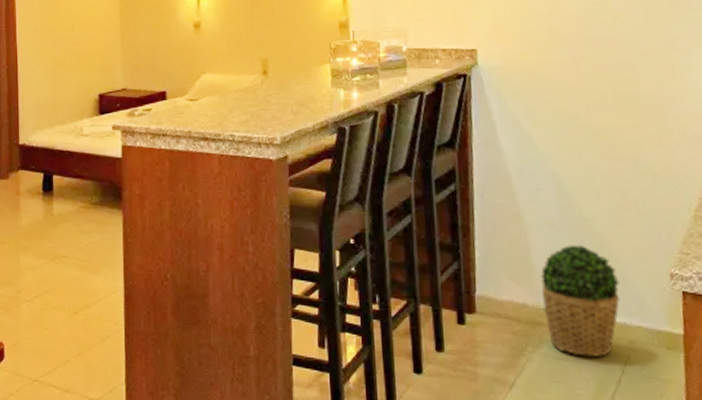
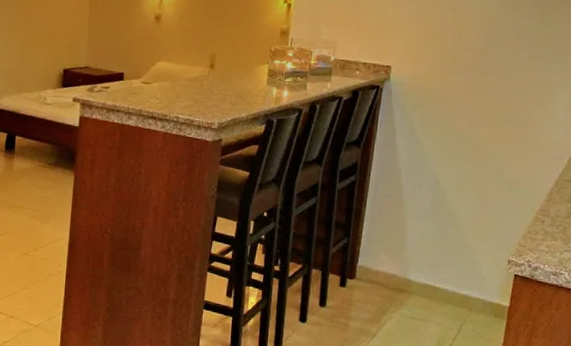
potted plant: present [540,244,620,357] -> none [407,231,469,319]

